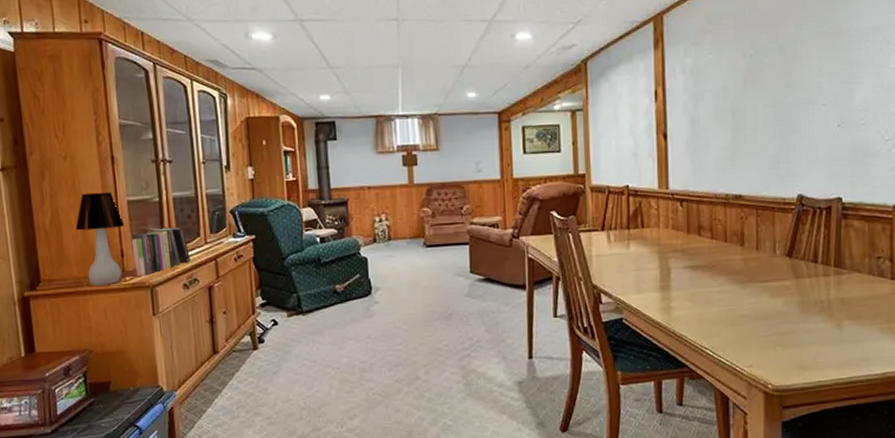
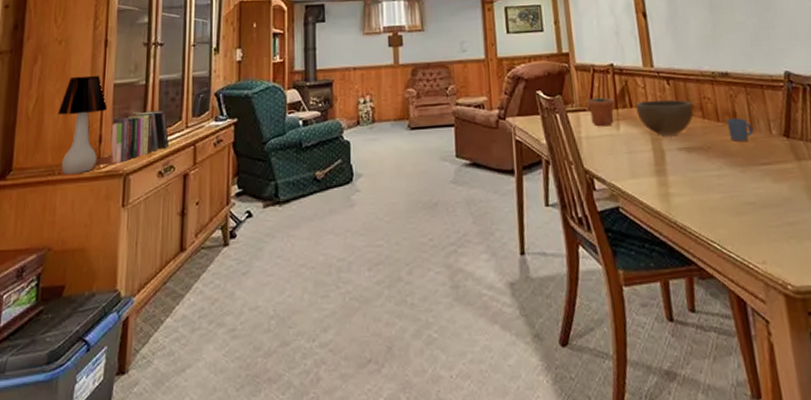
planter: none [599,218,627,246] -> present [586,97,615,127]
bowl: none [647,220,704,255] -> present [636,99,694,136]
mug: none [735,239,759,262] -> present [727,118,754,143]

